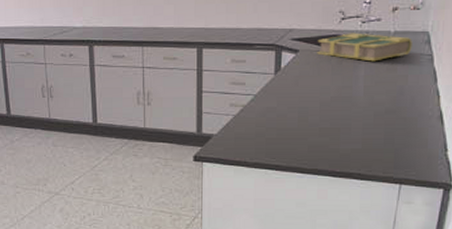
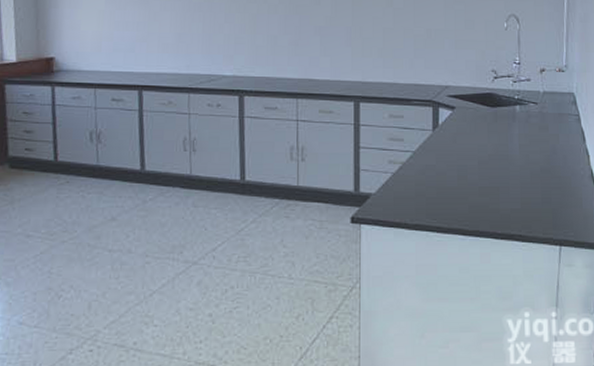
book: present [317,33,412,62] -> none [472,91,561,120]

